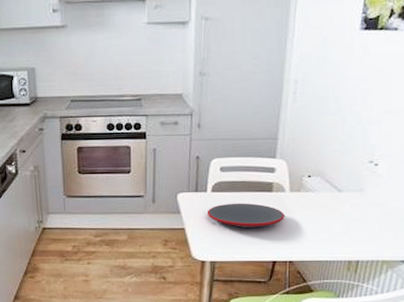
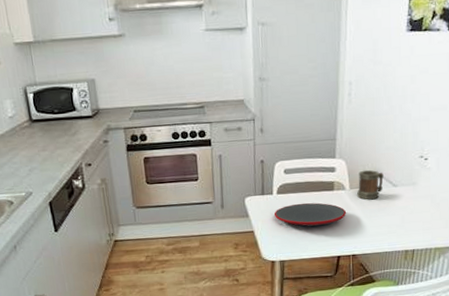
mug: none [298,172,328,204] -> present [357,169,384,200]

